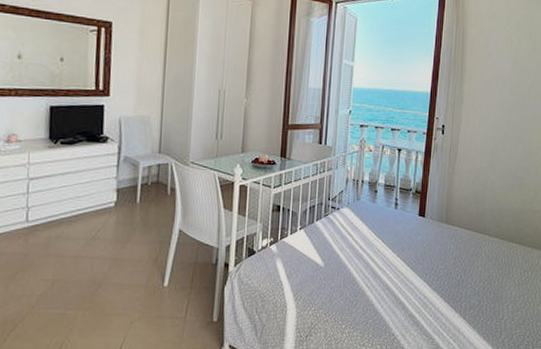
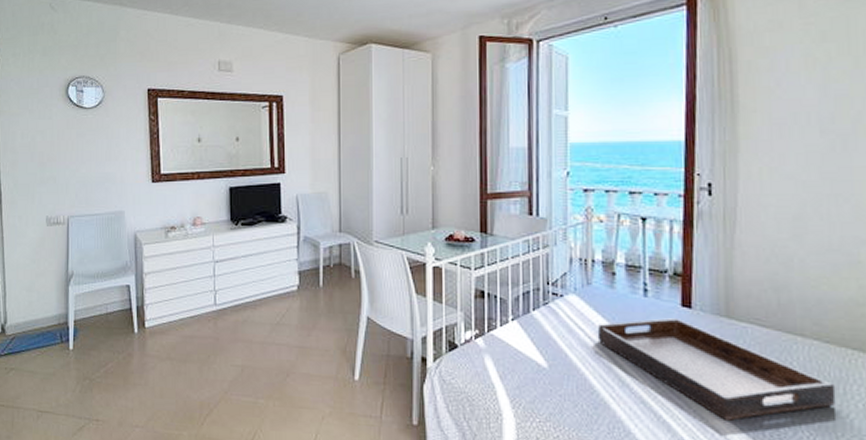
serving tray: none [361,225,504,298] -> present [597,318,836,421]

